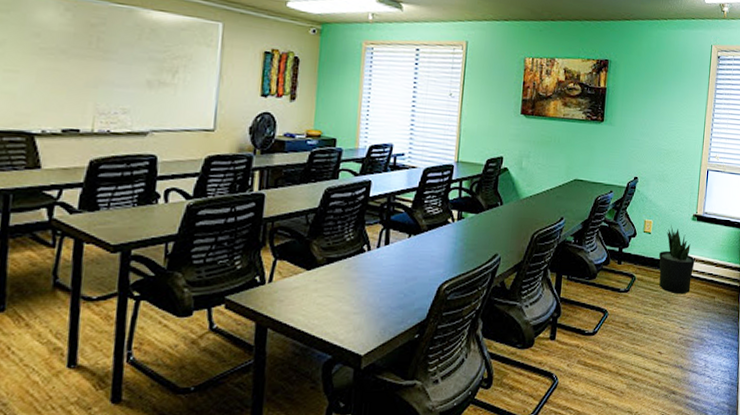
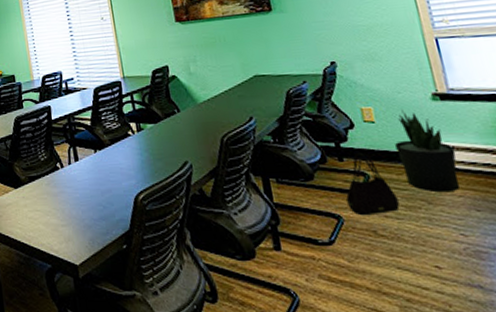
handbag: none [614,257,649,311] -> present [346,152,400,216]

